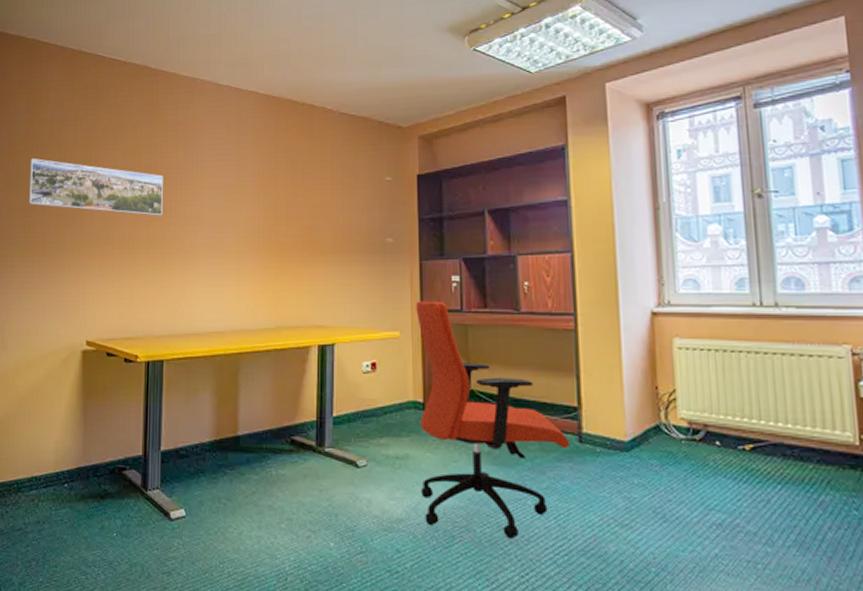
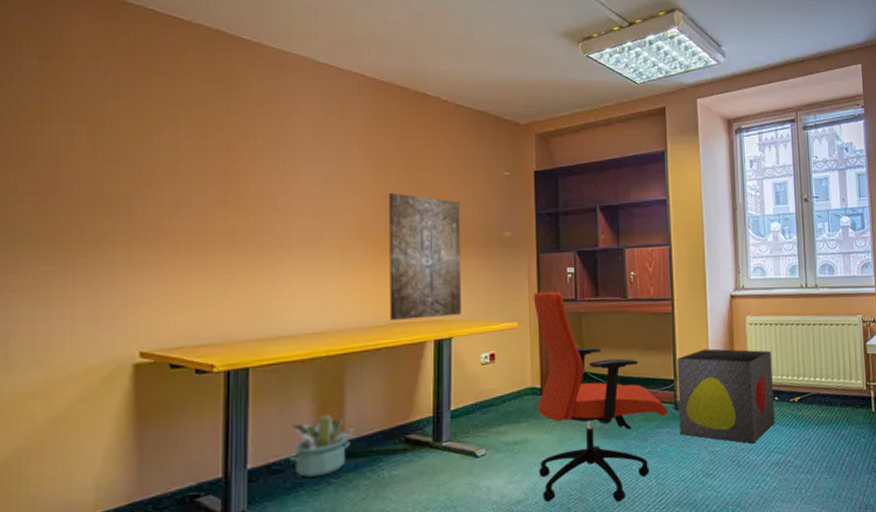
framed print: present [28,158,163,216] -> none [44,129,245,205]
decorative plant: none [193,408,247,466] -> present [290,414,355,477]
wall art: none [278,201,344,324] -> present [389,192,461,320]
storage bin: none [581,374,717,496] -> present [677,348,776,444]

